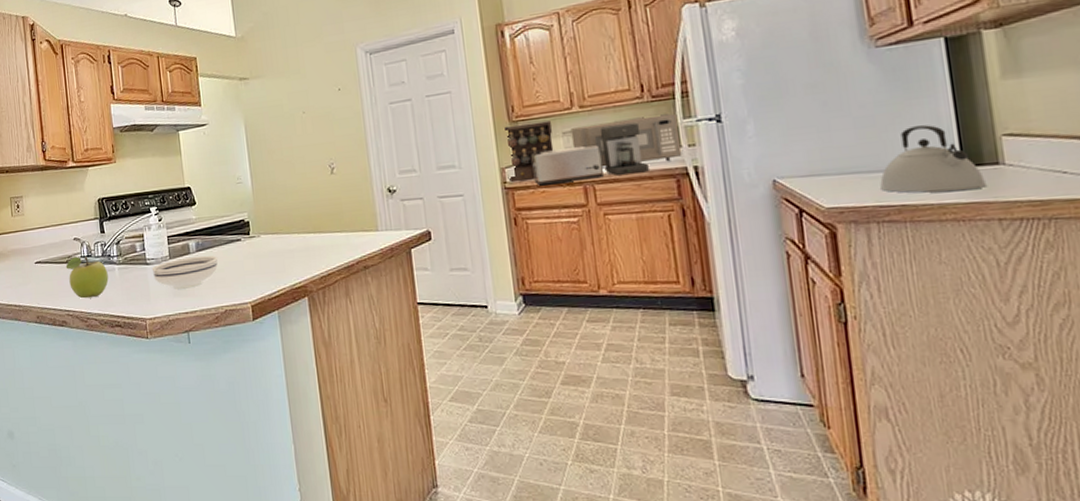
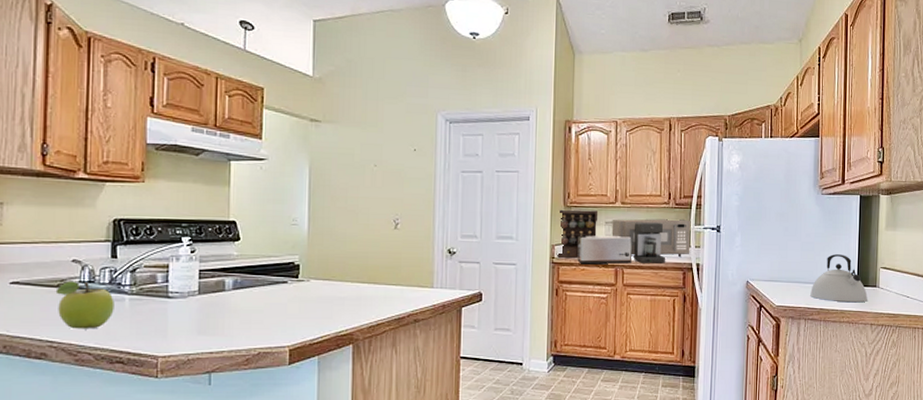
bowl: present [151,255,218,289] -> none [174,294,258,327]

